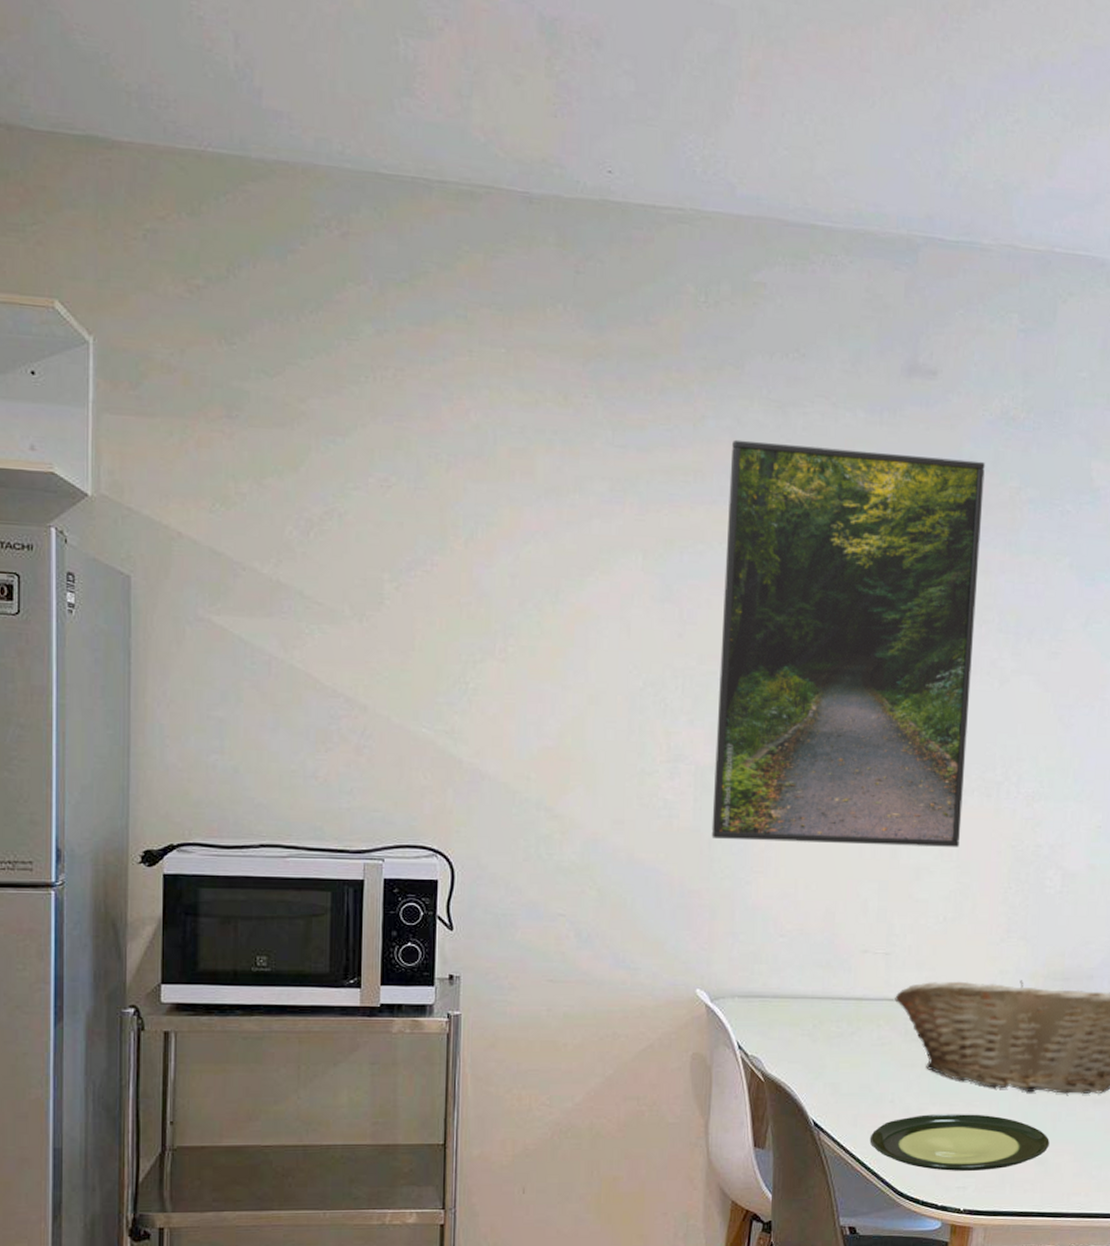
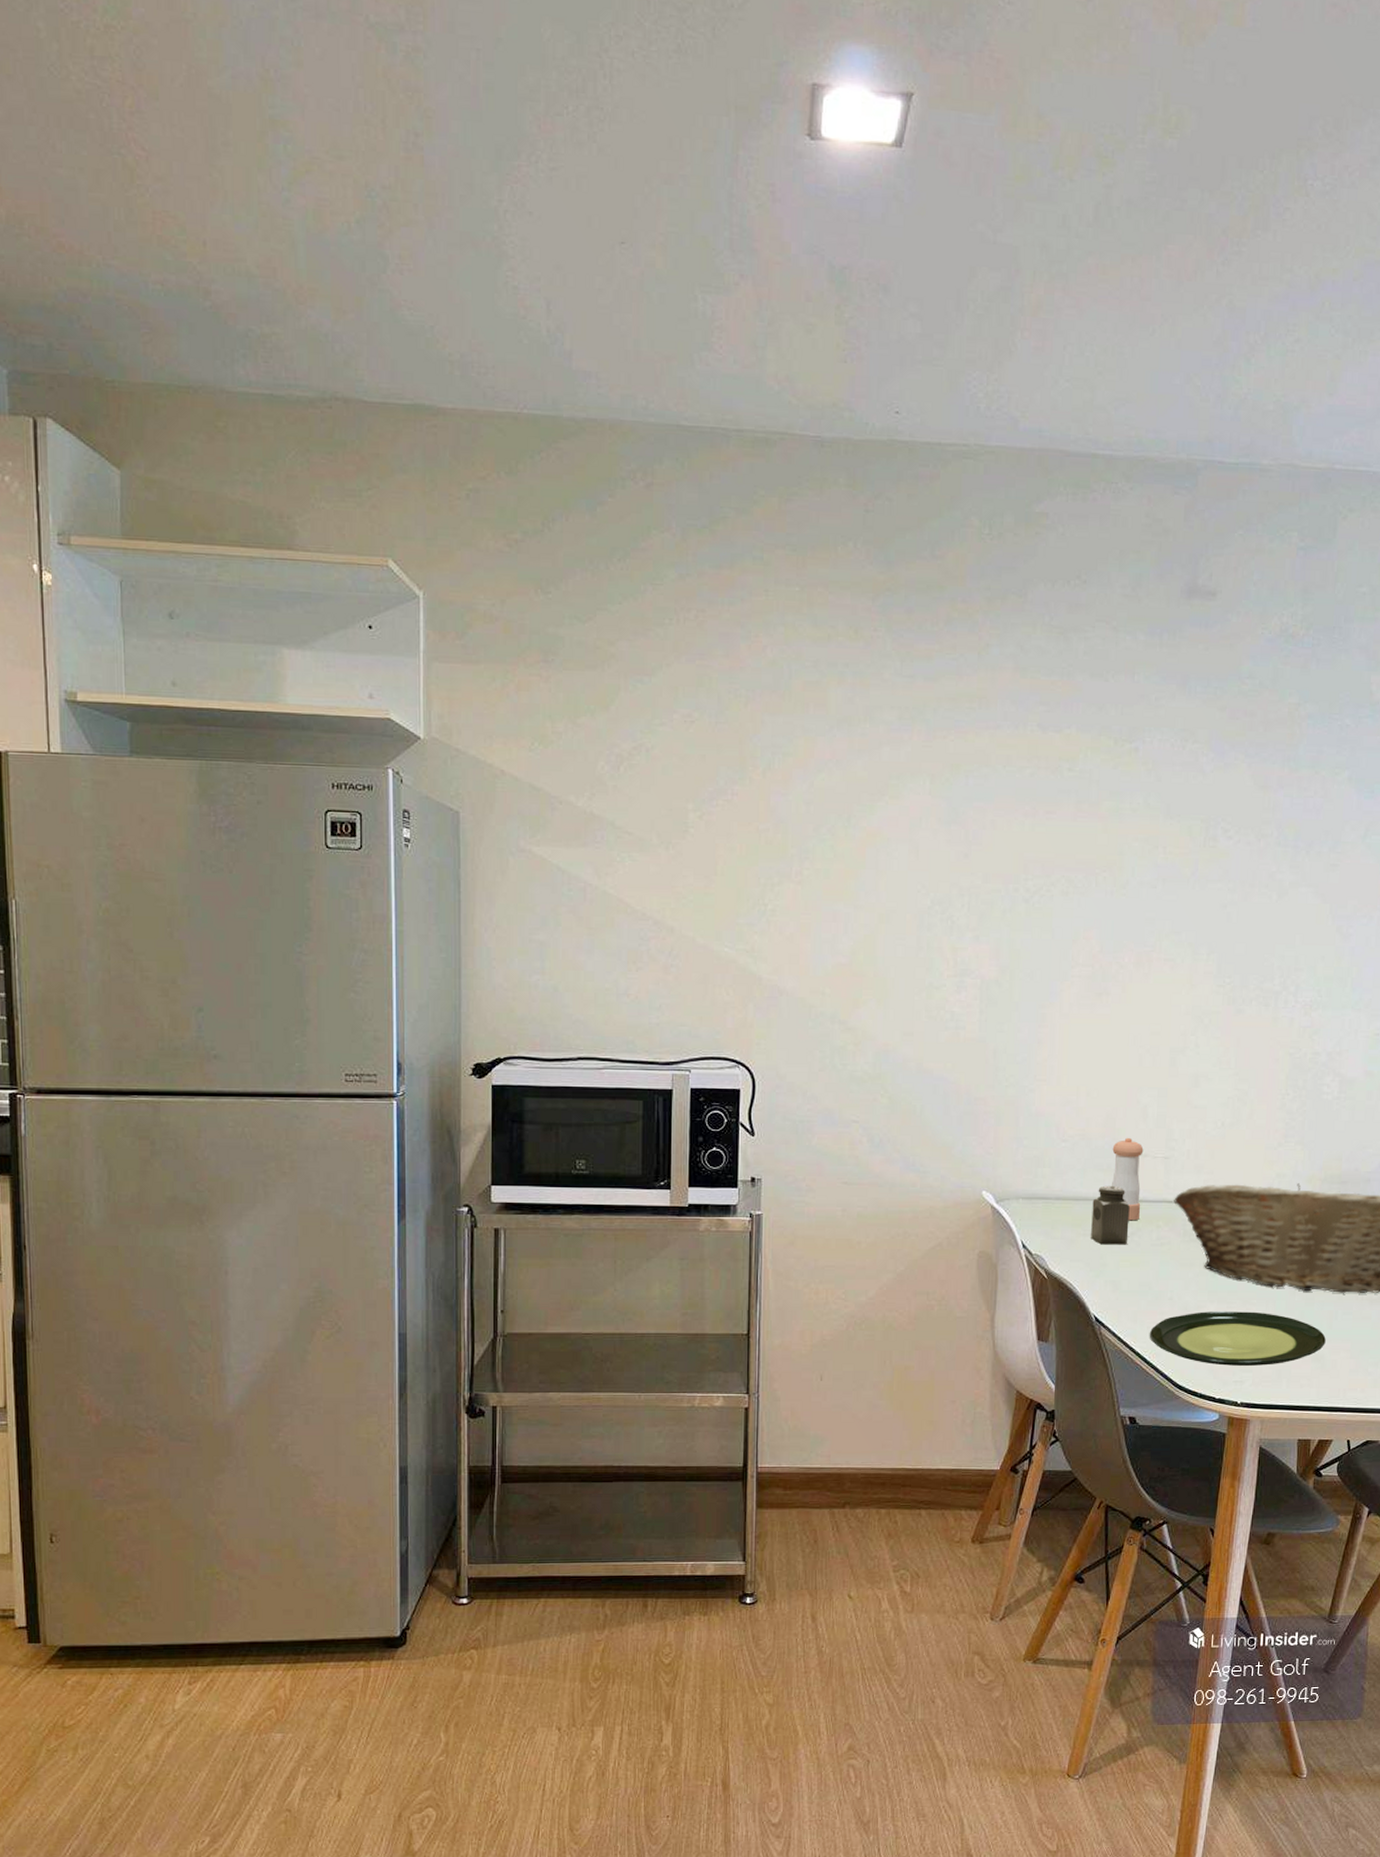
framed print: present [711,439,985,847] -> none [996,666,1264,1055]
salt shaker: none [809,983,850,1045] -> present [1091,1185,1130,1245]
pepper shaker: none [831,932,864,1020] -> present [1112,1137,1144,1221]

